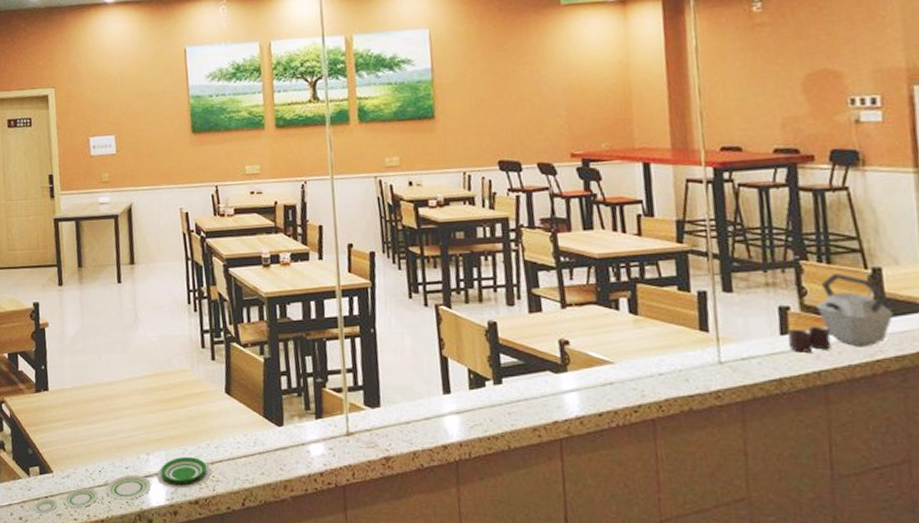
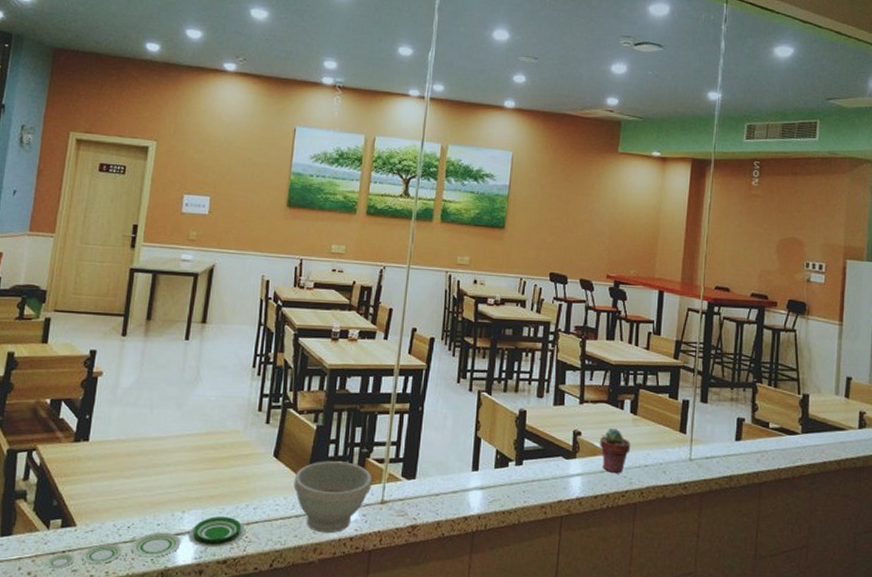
bowl: none [250,394,334,470] -> present [293,461,373,534]
potted succulent: none [594,334,637,386] -> present [600,429,631,474]
kettle: present [788,273,894,353] -> none [739,396,812,456]

